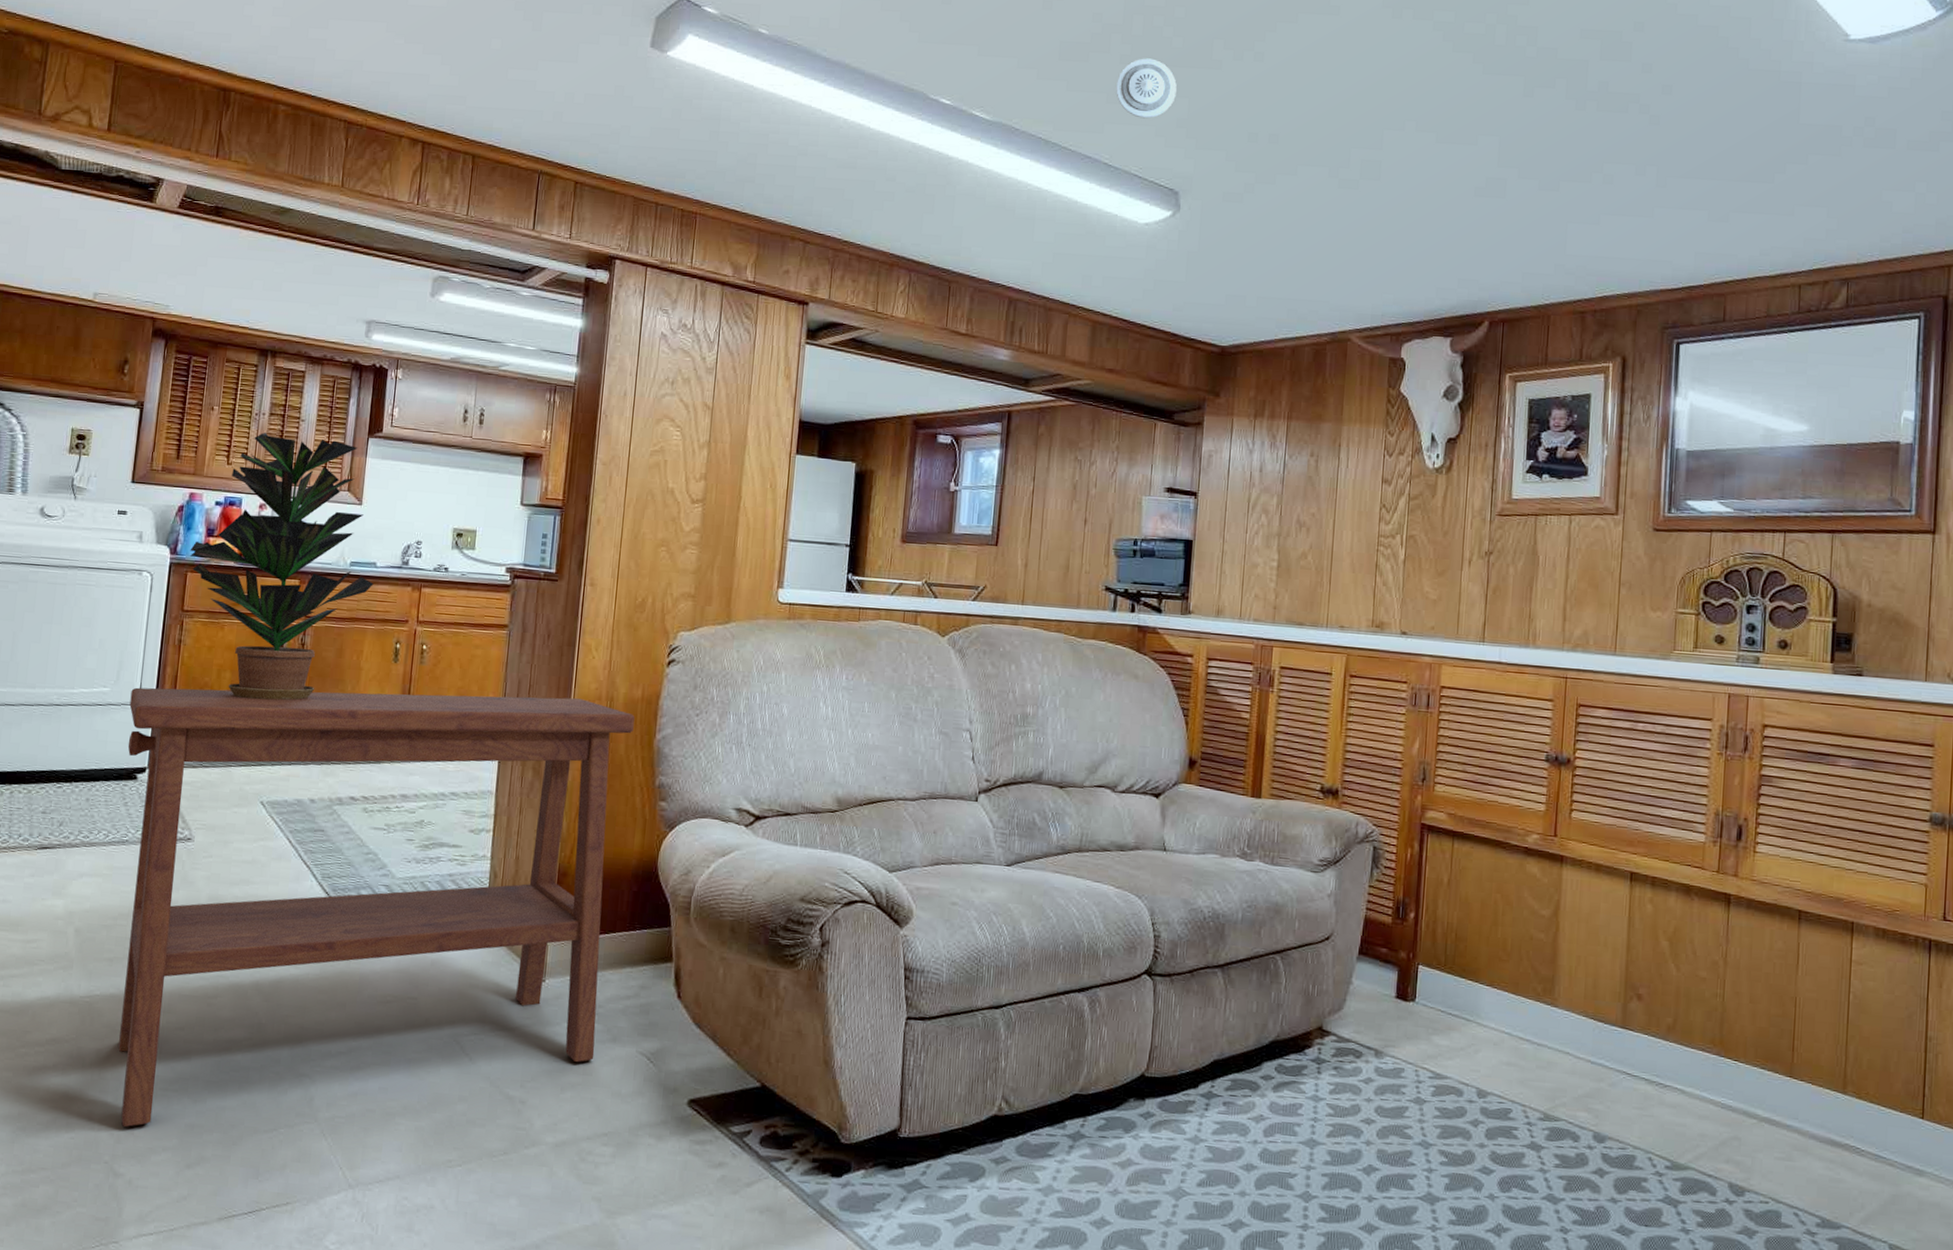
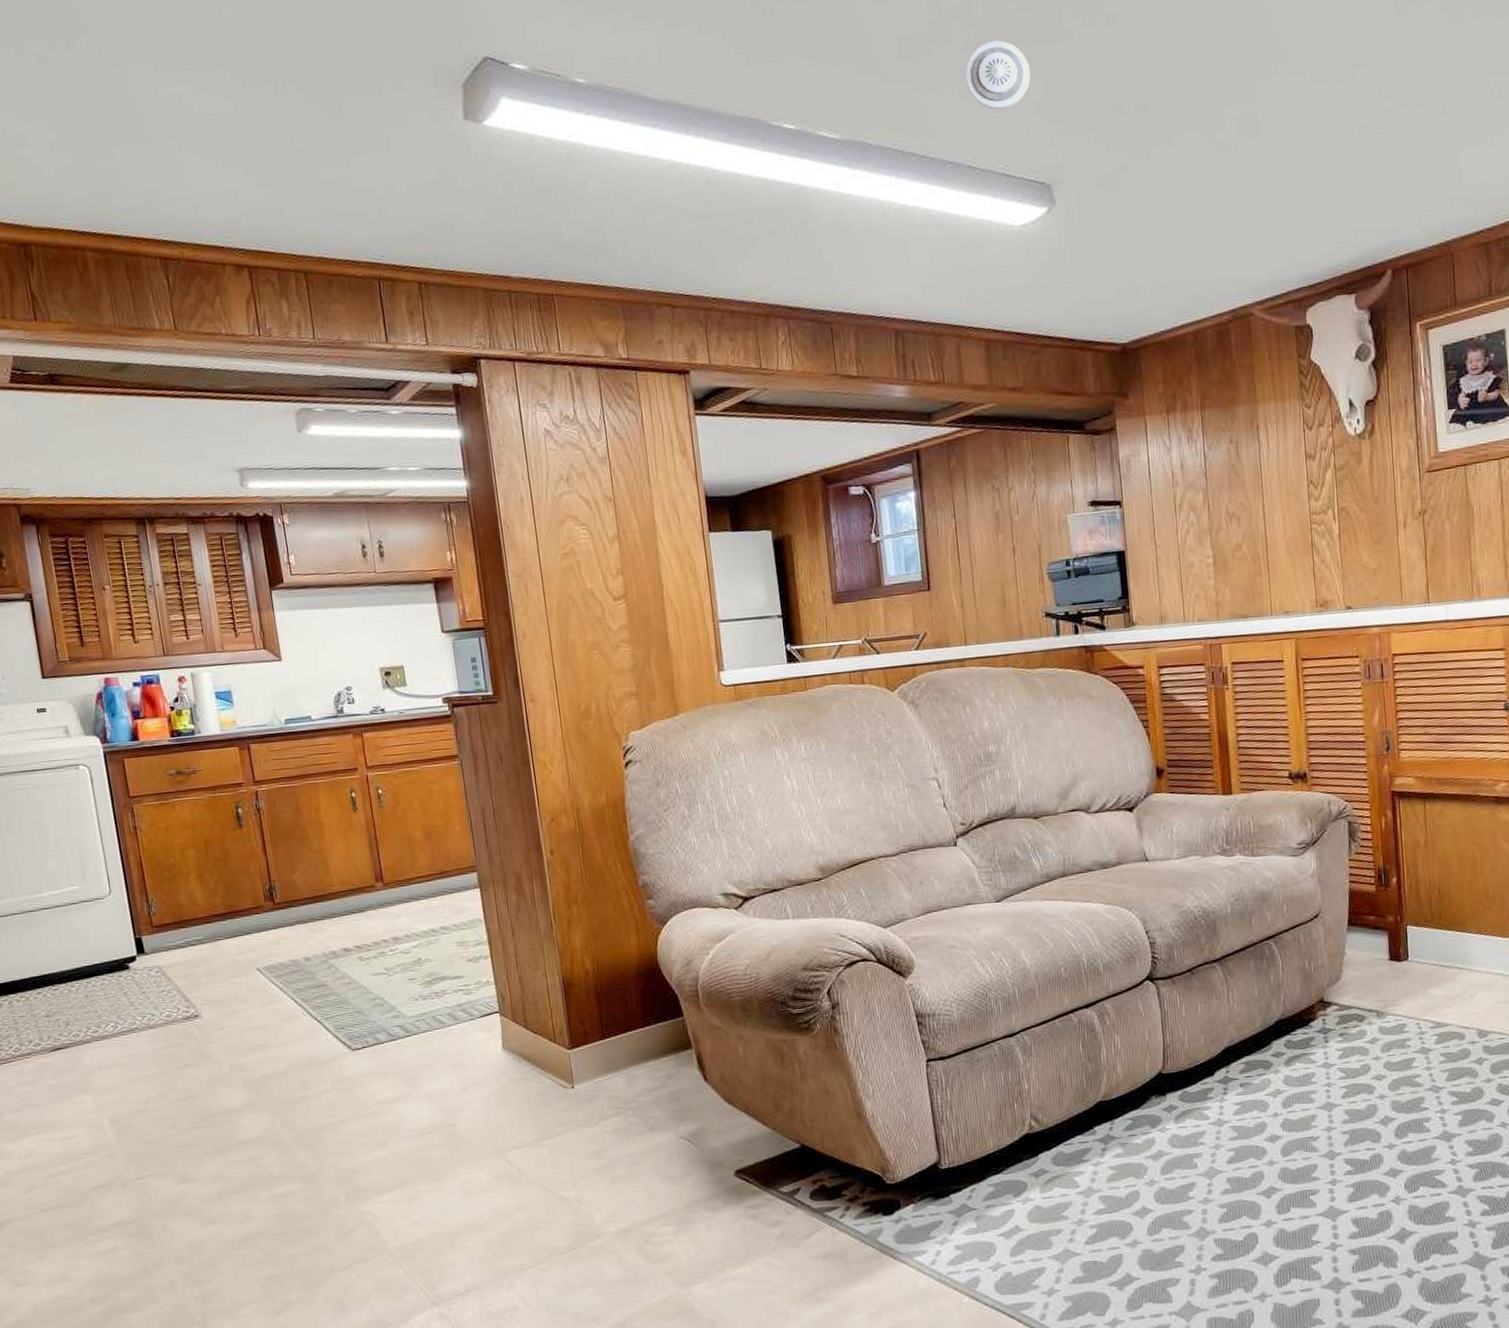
side table: present [118,687,635,1127] -> none [100,814,637,1289]
potted plant: present [190,433,374,700] -> none [120,599,314,873]

